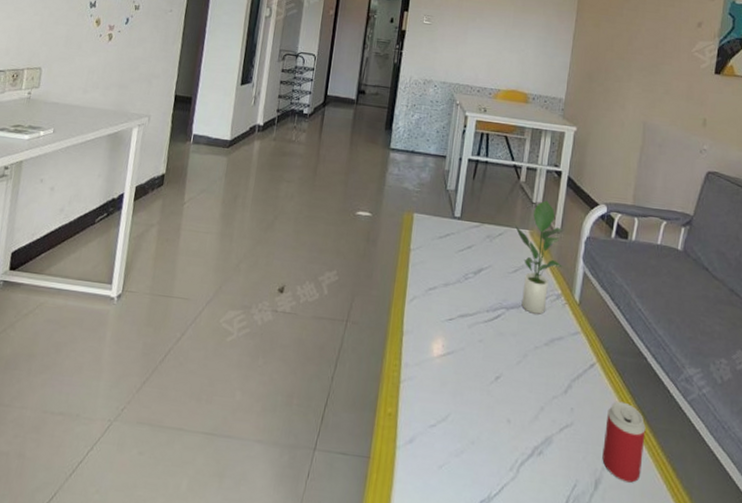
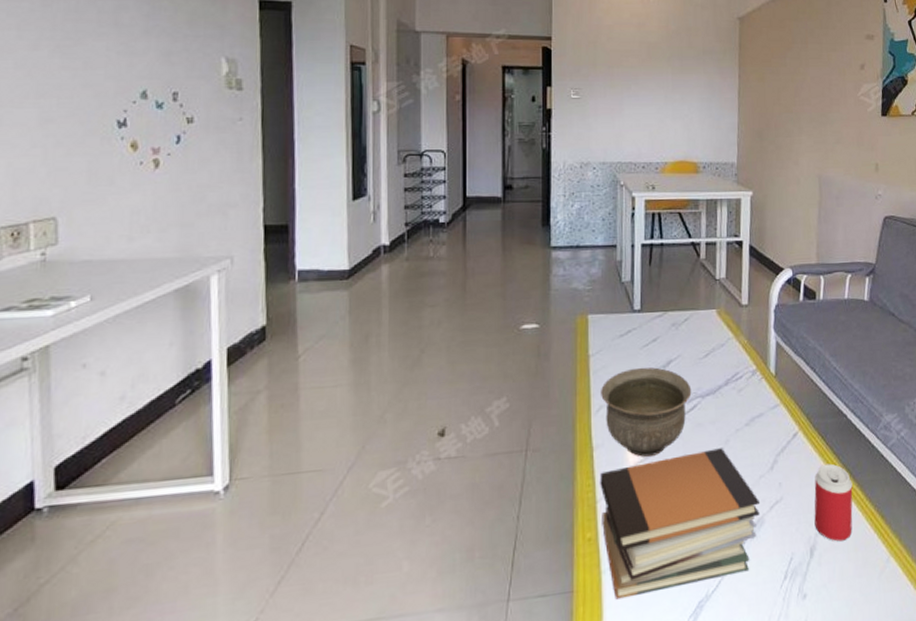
book stack: none [402,356,550,486] -> present [599,448,760,600]
bowl: none [416,269,498,353] -> present [601,367,692,457]
potted plant: present [515,200,564,314] -> none [701,274,755,396]

